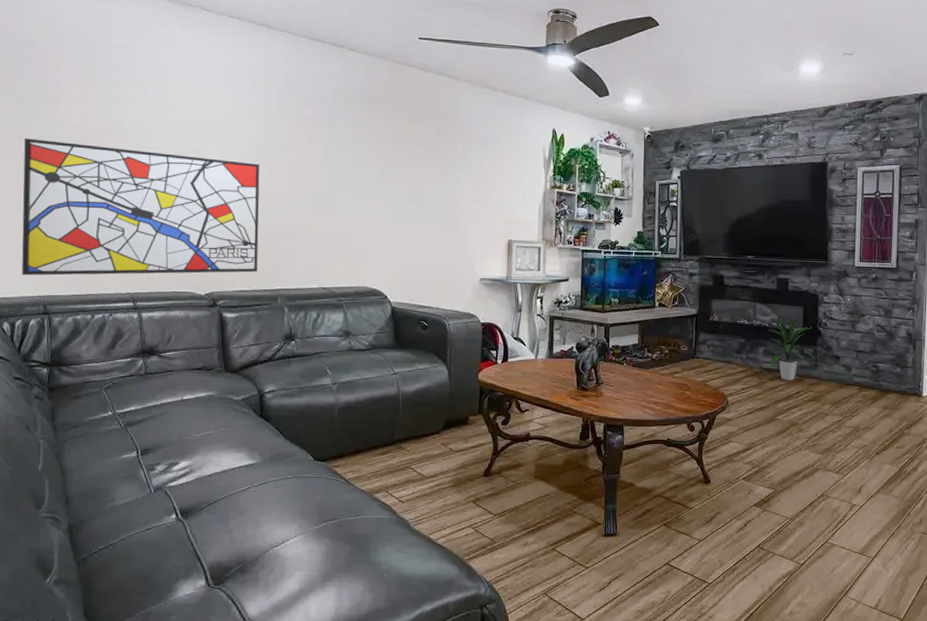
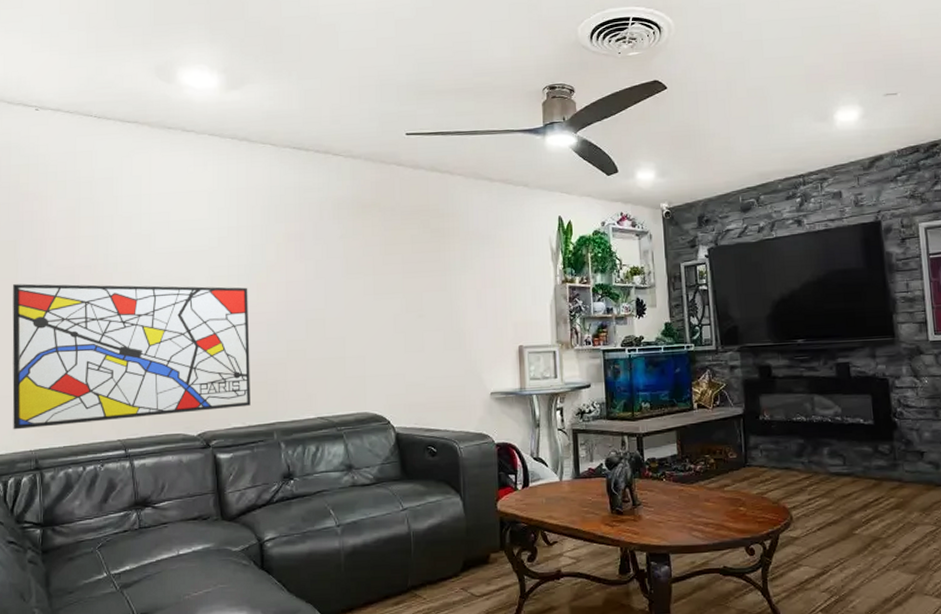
indoor plant: present [768,315,814,381] -> none [830,405,892,486]

